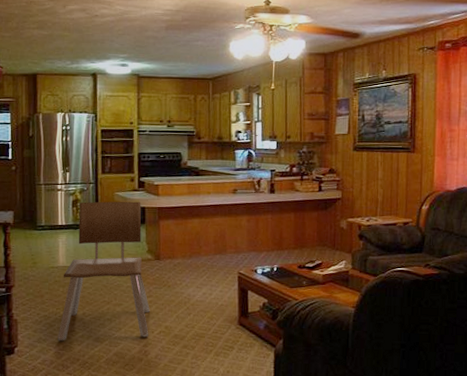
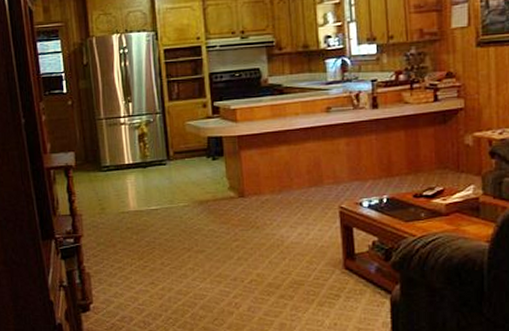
chair: present [57,201,150,341] -> none [135,131,238,295]

